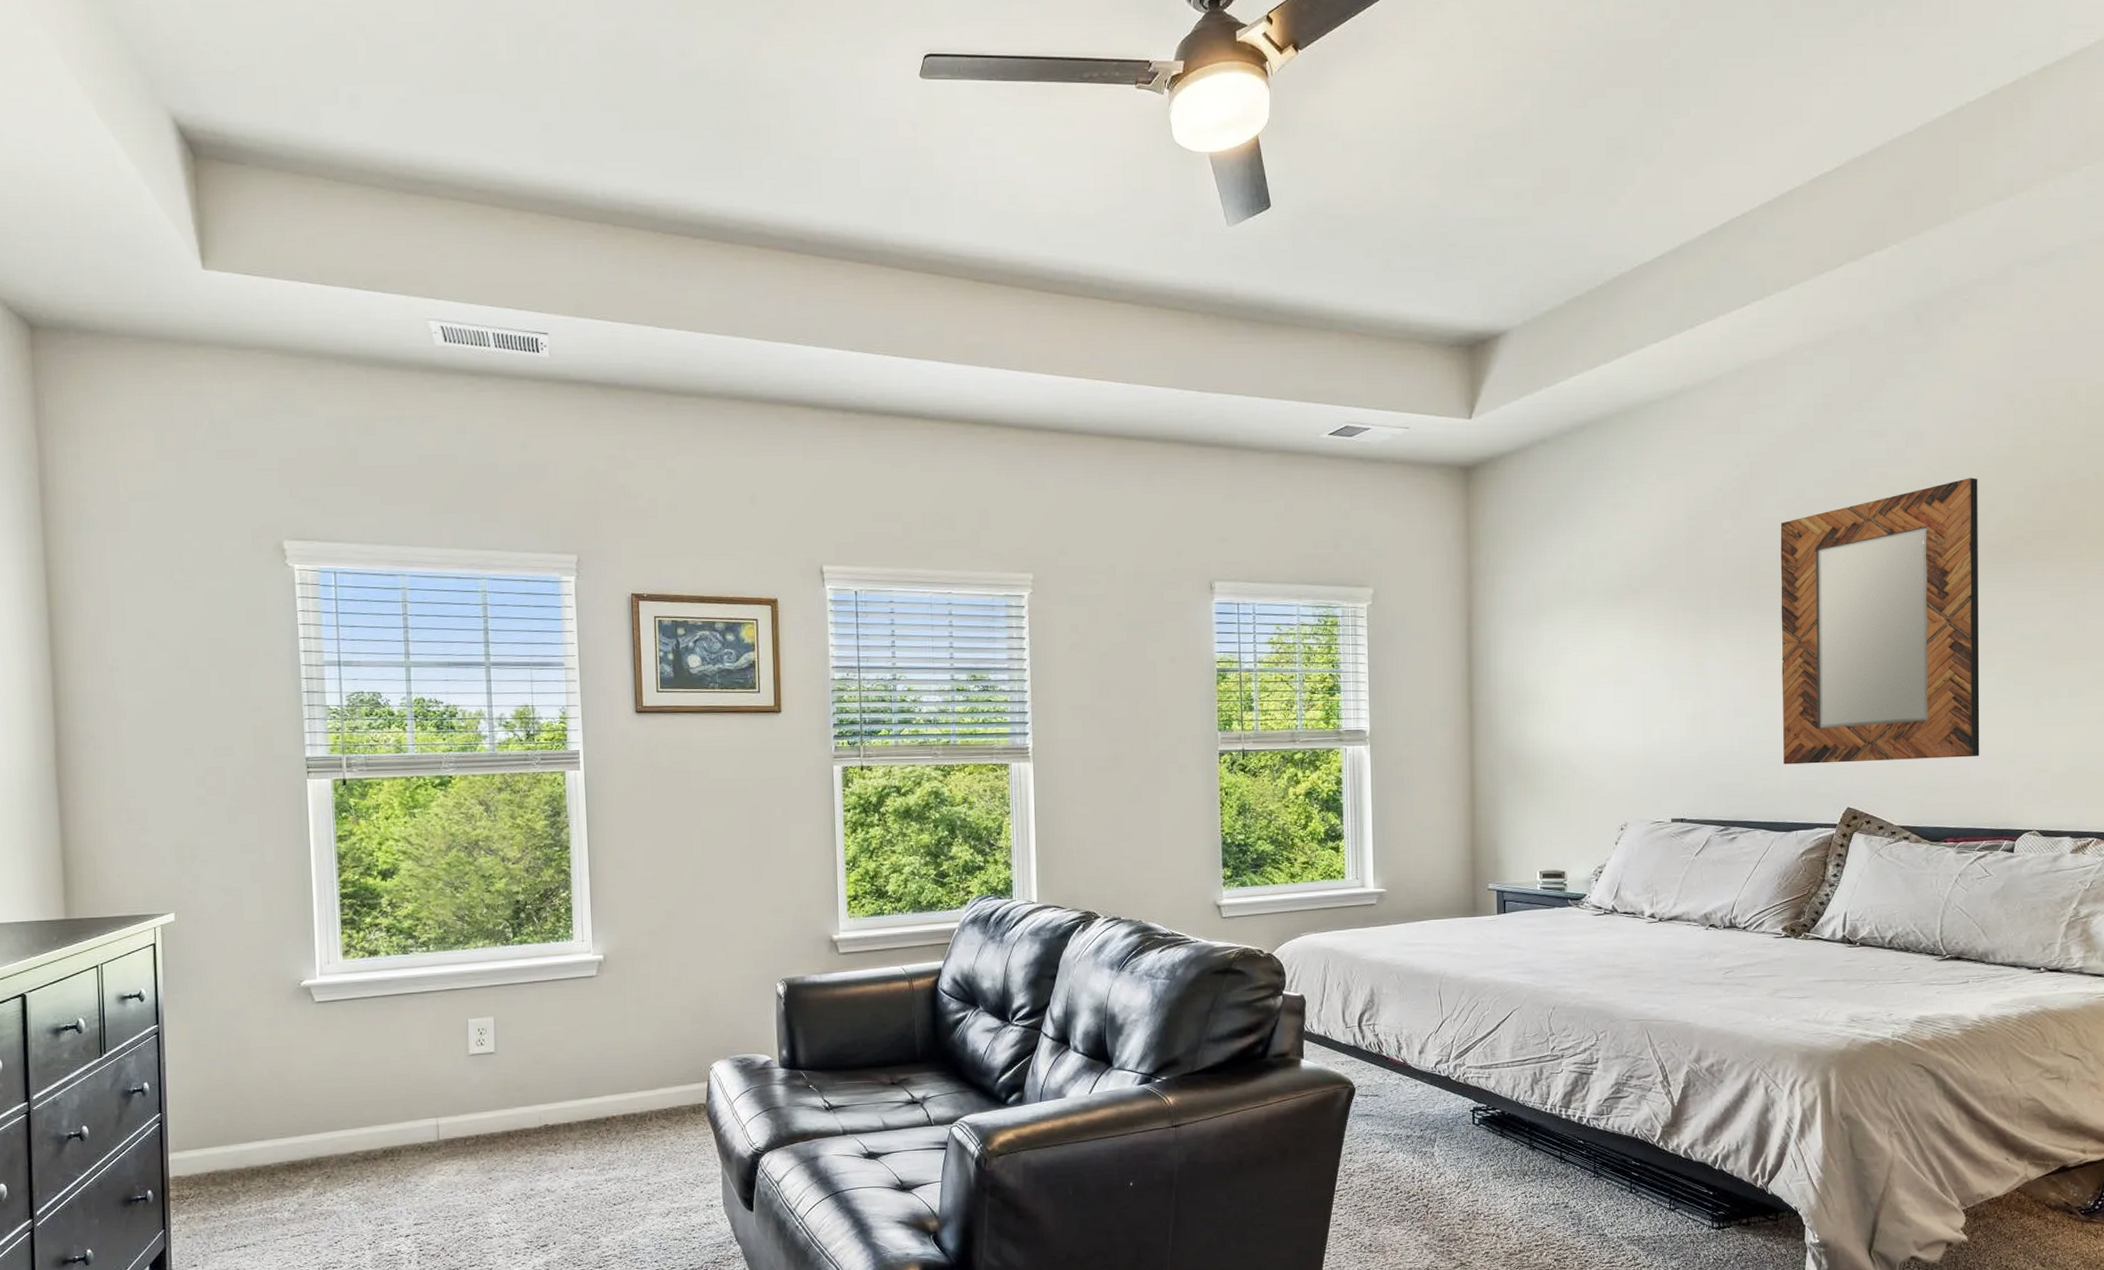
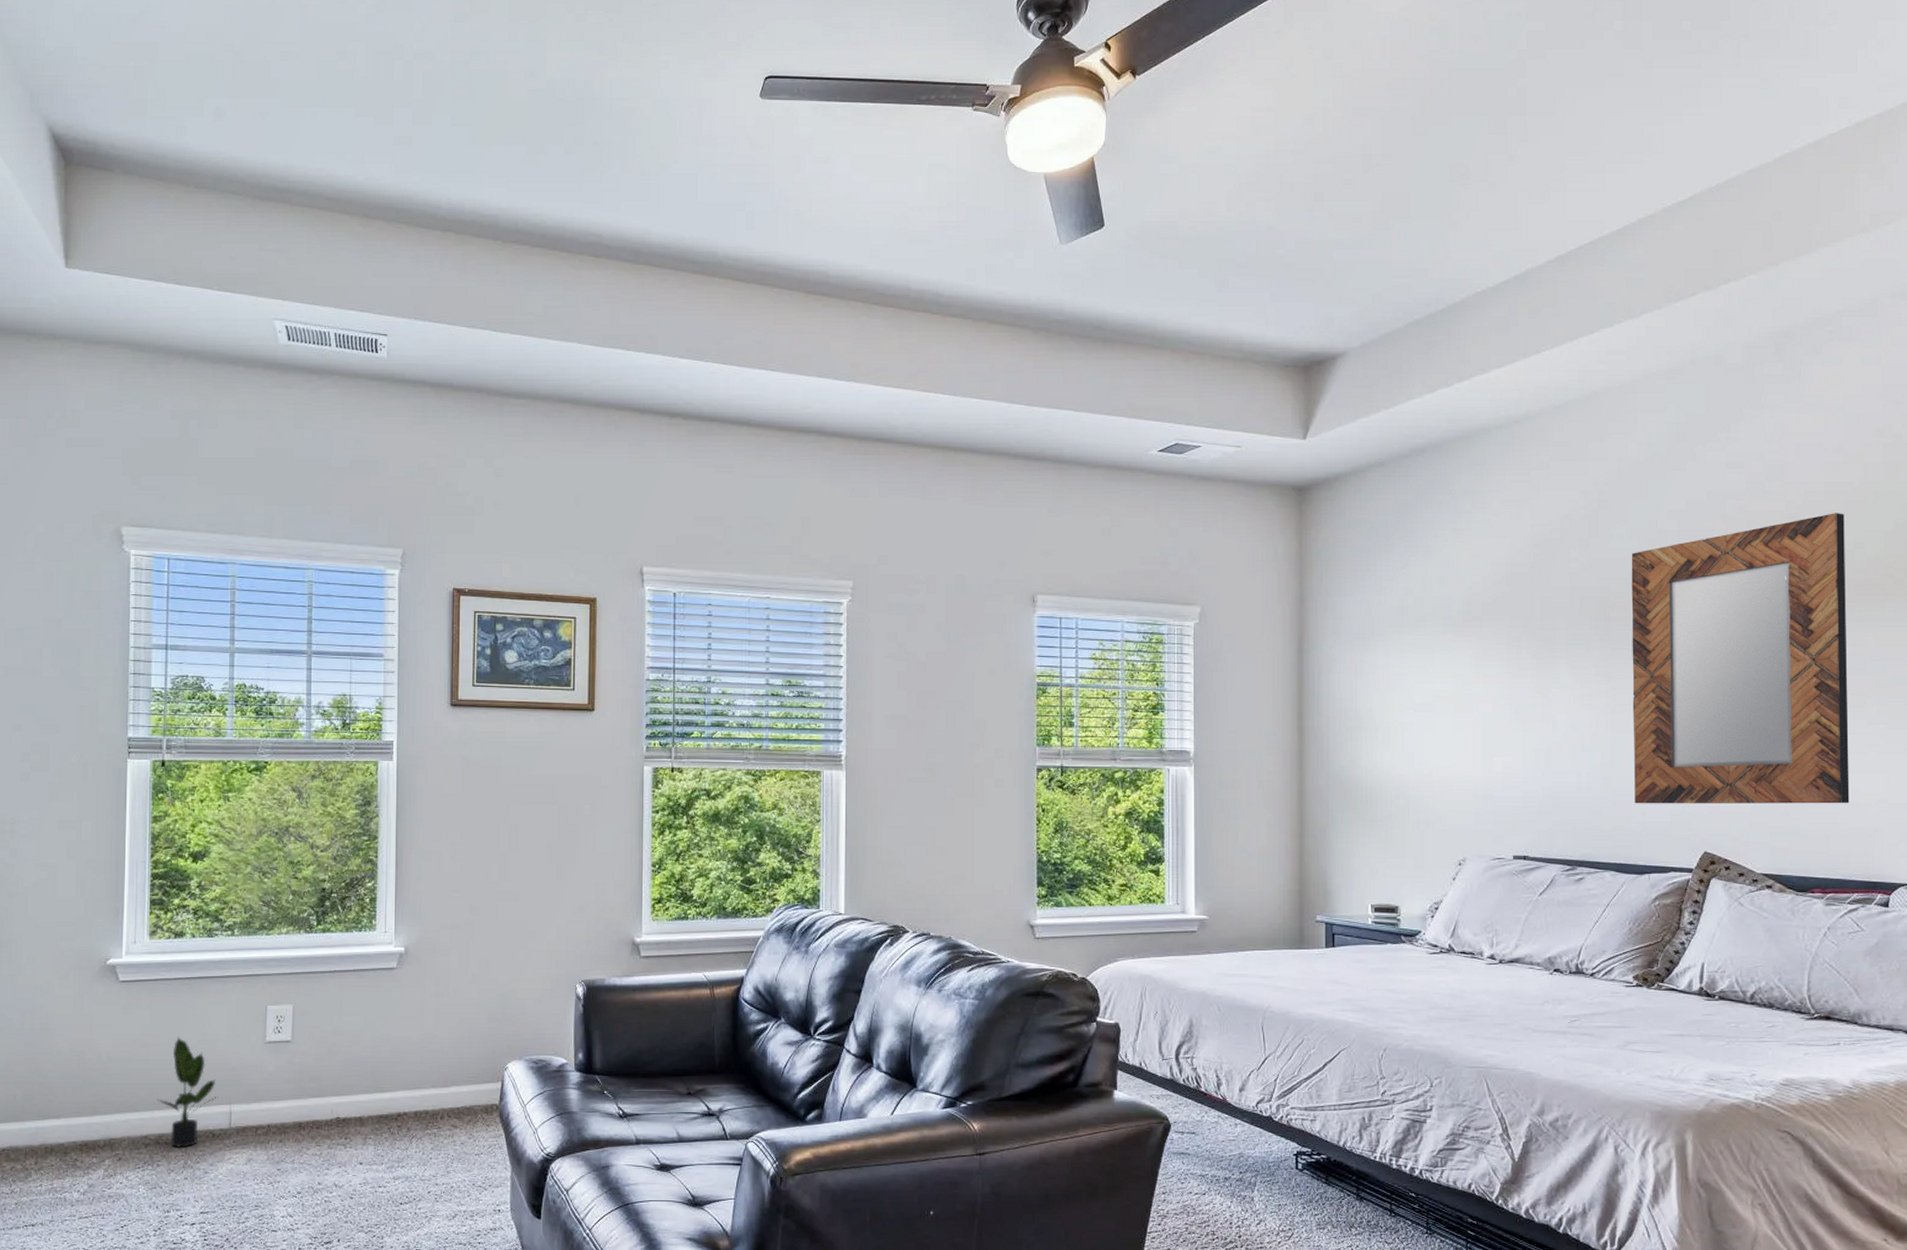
potted plant: none [362,1054,425,1163] -> present [157,1037,218,1148]

